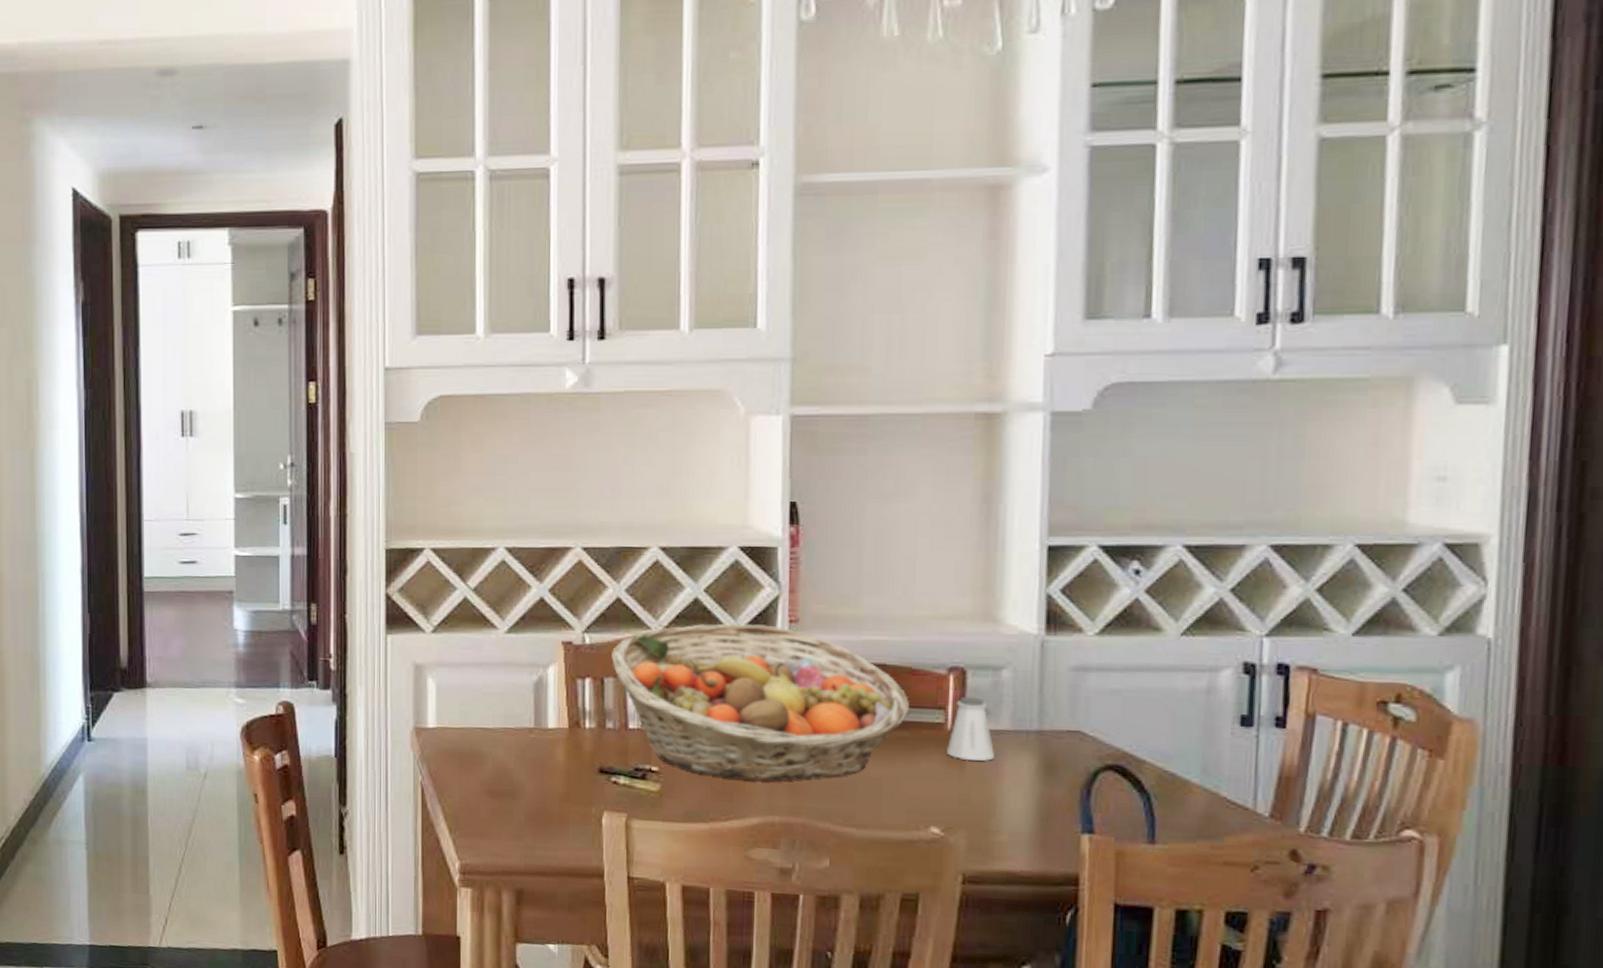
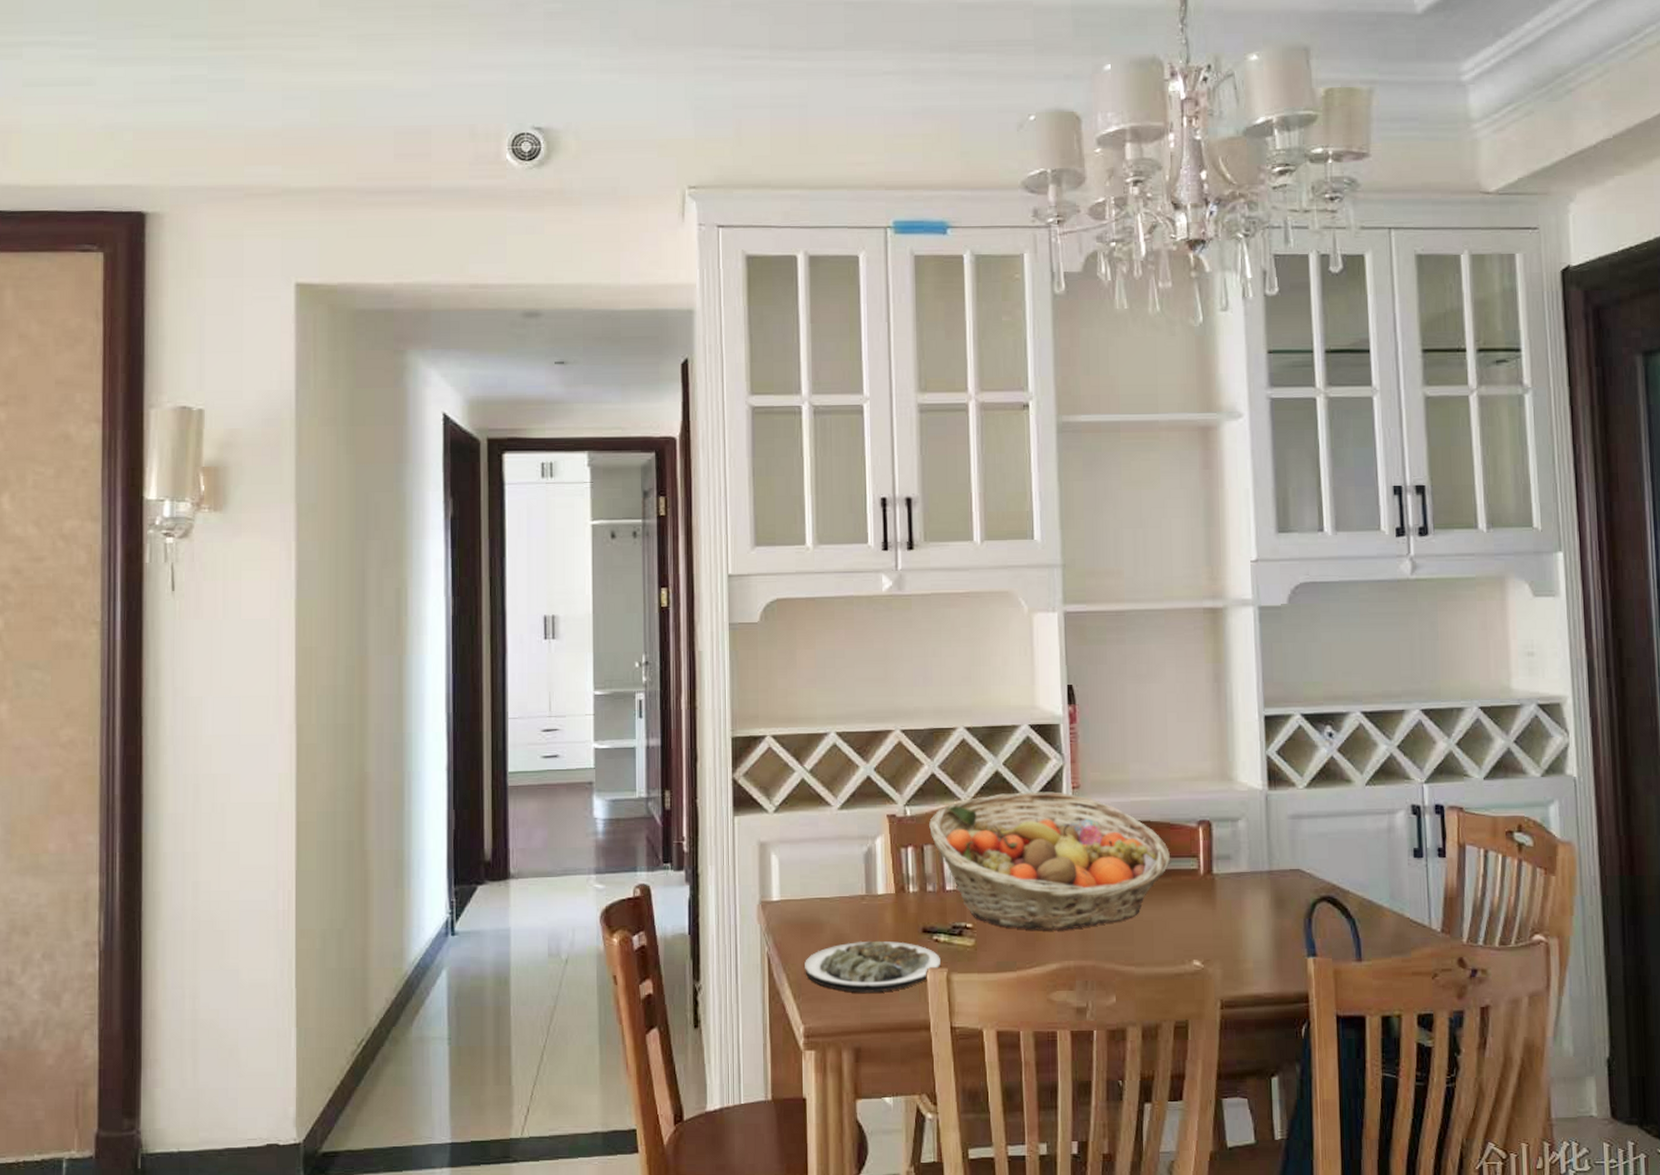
plate: none [462,777,619,834] -> present [805,940,940,993]
saltshaker: present [947,696,996,761] -> none [1201,845,1239,900]

